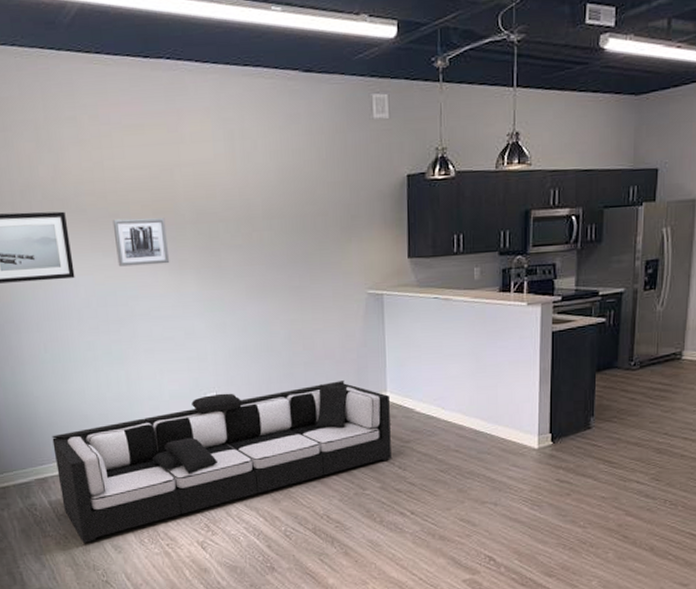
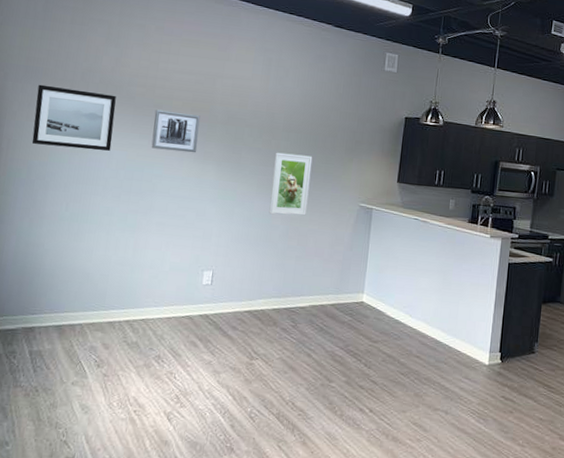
sofa: present [52,380,391,543] -> none [42,272,365,398]
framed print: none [260,243,308,320] -> present [269,152,313,216]

